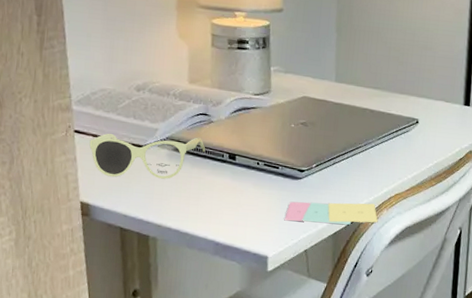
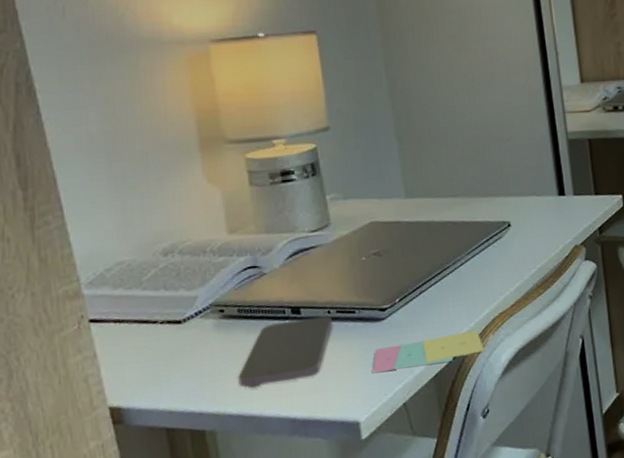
spectacles: present [89,133,206,179] -> none [111,296,262,368]
smartphone: none [179,163,260,213] -> present [238,316,333,388]

